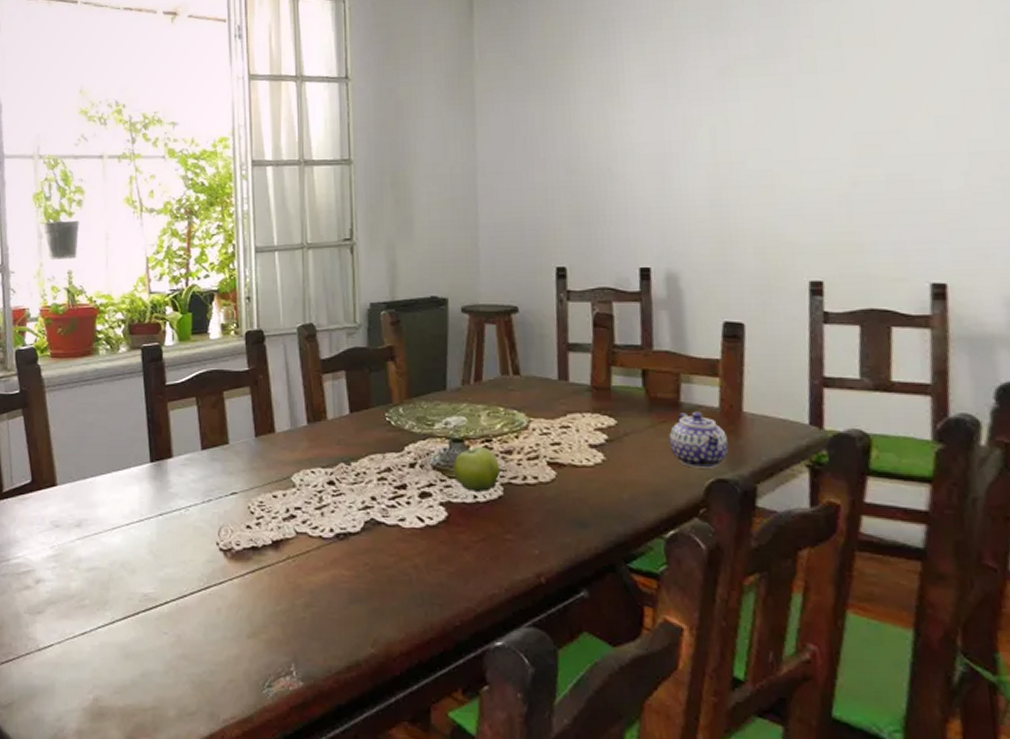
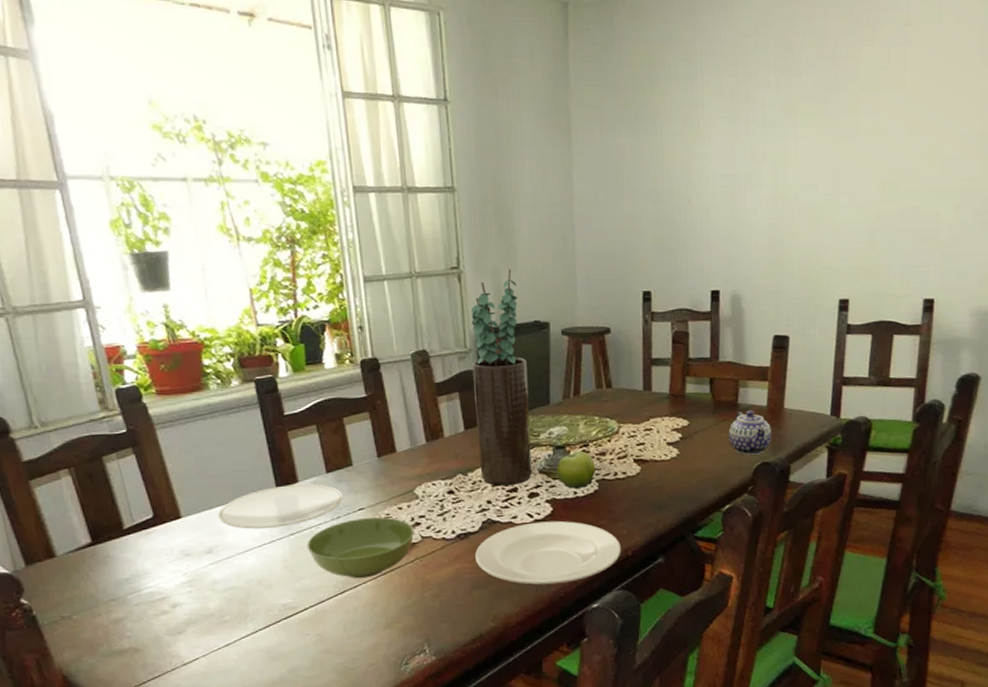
plate: none [91,459,216,505] -> present [217,483,343,529]
bowl: none [174,504,289,574] -> present [306,517,415,579]
plate: none [354,528,532,610] -> present [474,520,621,585]
vase: none [360,241,424,481] -> present [470,269,532,486]

